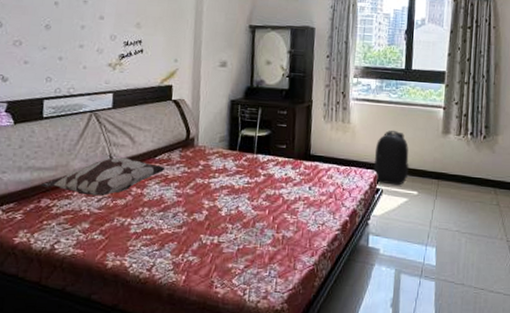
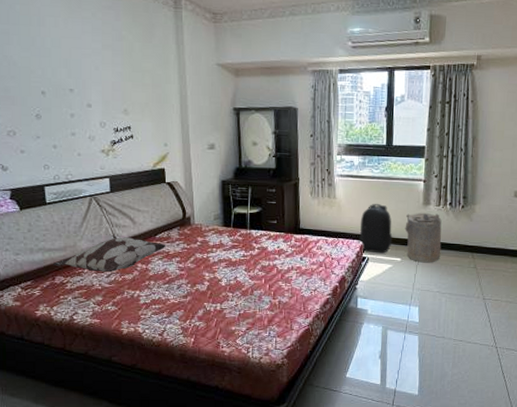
laundry hamper: none [422,142,462,198] -> present [405,213,442,263]

